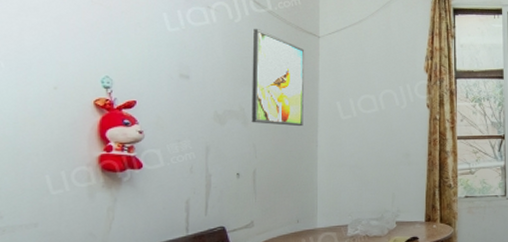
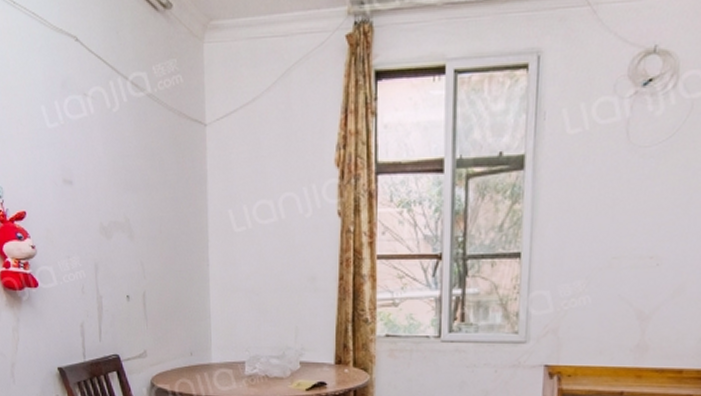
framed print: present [251,29,305,127] -> none [133,119,192,241]

